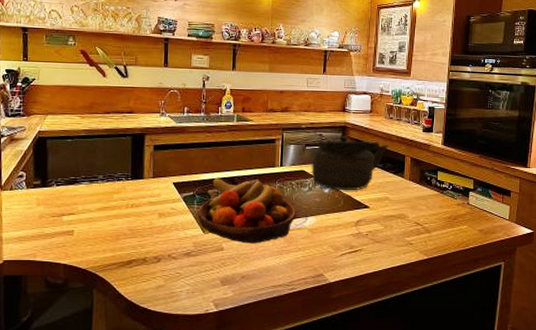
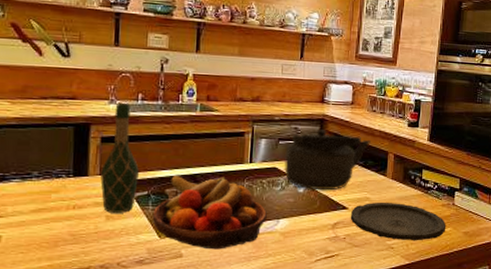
wine bottle: none [154,116,186,211] -> present [100,103,139,213]
plate: none [371,202,462,238] -> present [350,203,446,241]

